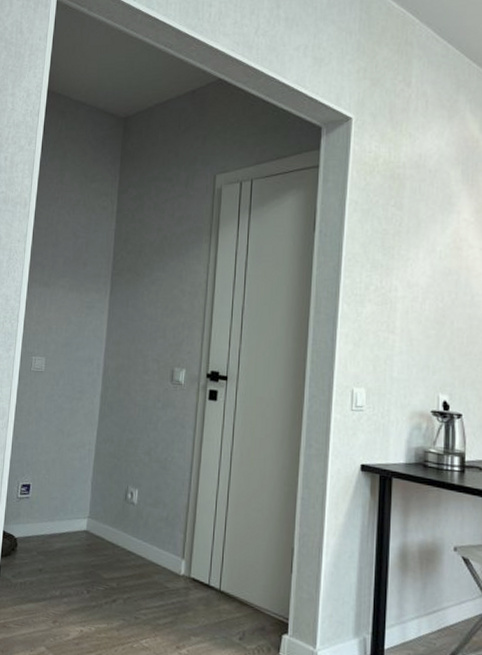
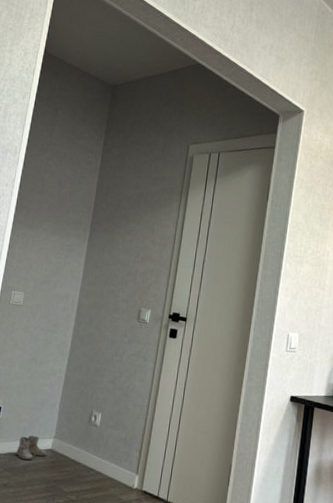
boots: none [49,515,81,544] -> present [16,435,47,461]

